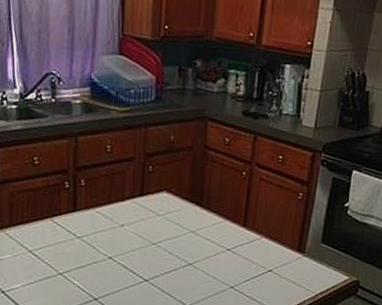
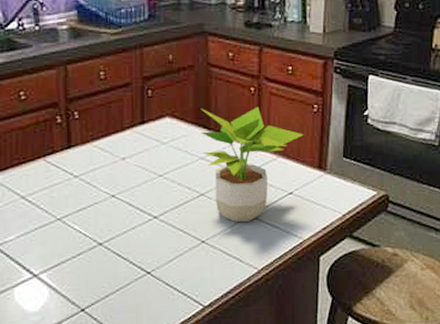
potted plant: none [193,187,287,292] -> present [201,106,304,222]

